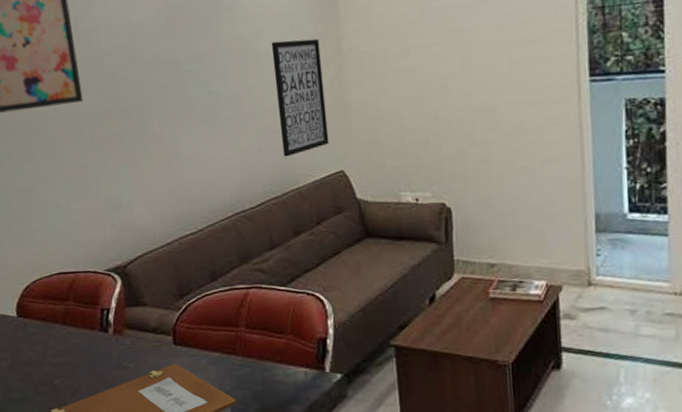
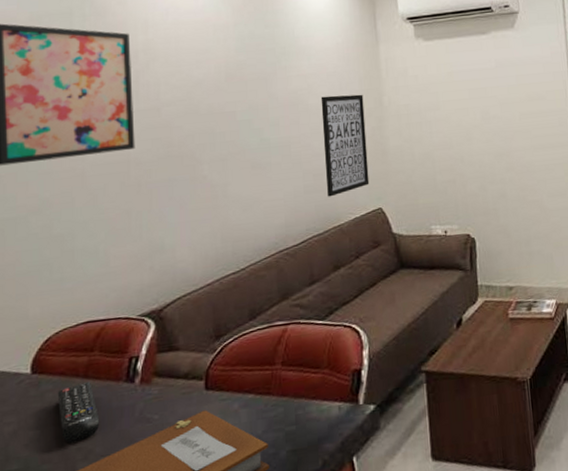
remote control: none [41,327,82,381] -> present [57,381,100,443]

